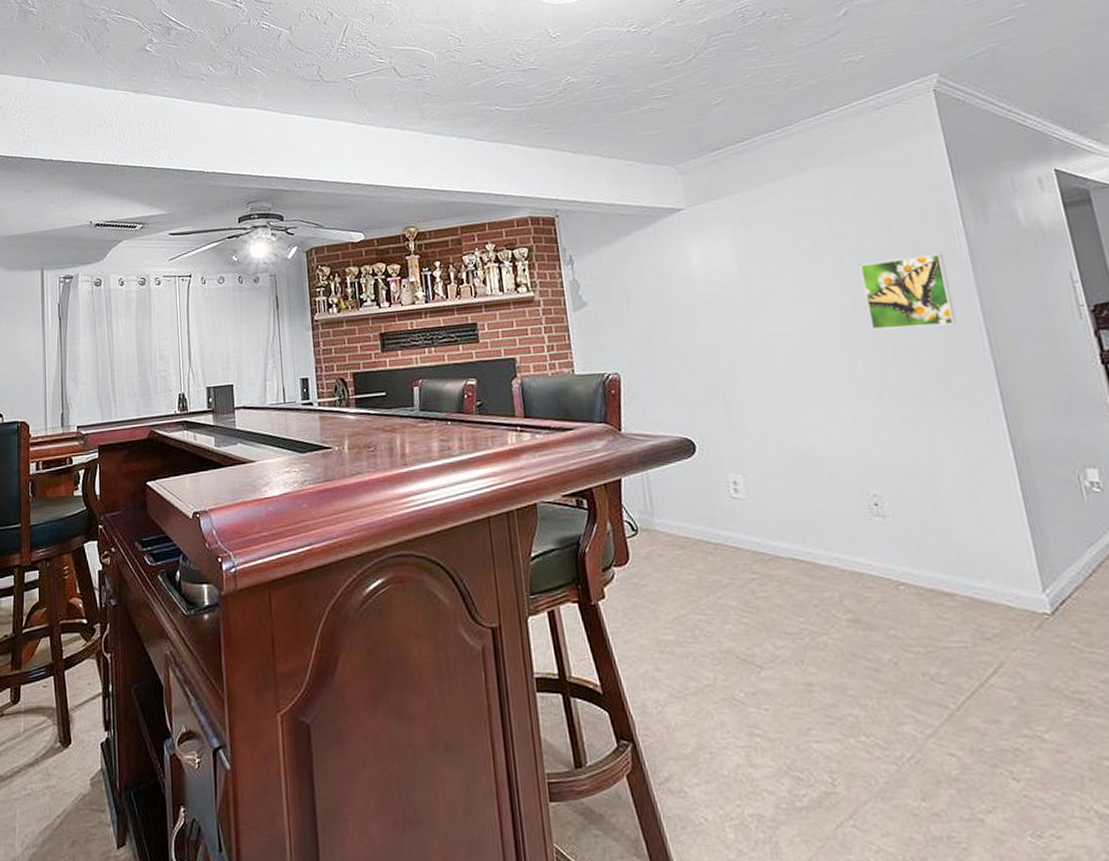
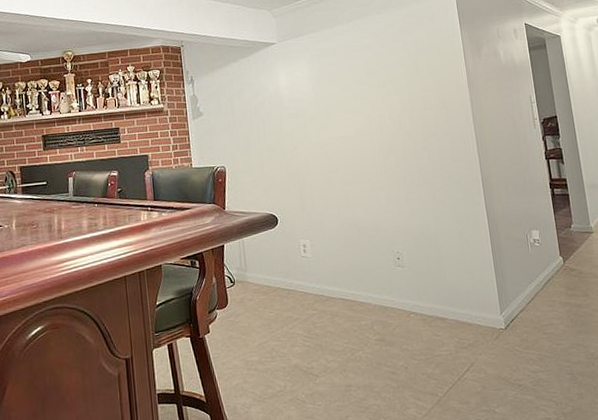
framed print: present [859,253,957,330] -> none [395,81,457,135]

